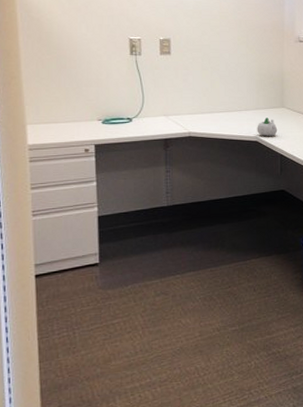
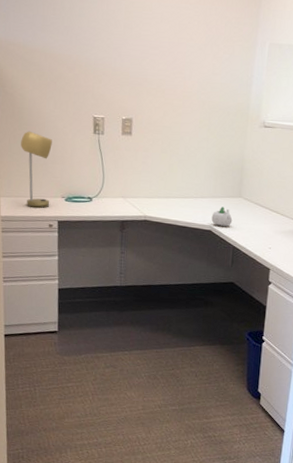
desk lamp: none [50,55,85,133] -> present [21,131,52,208]

